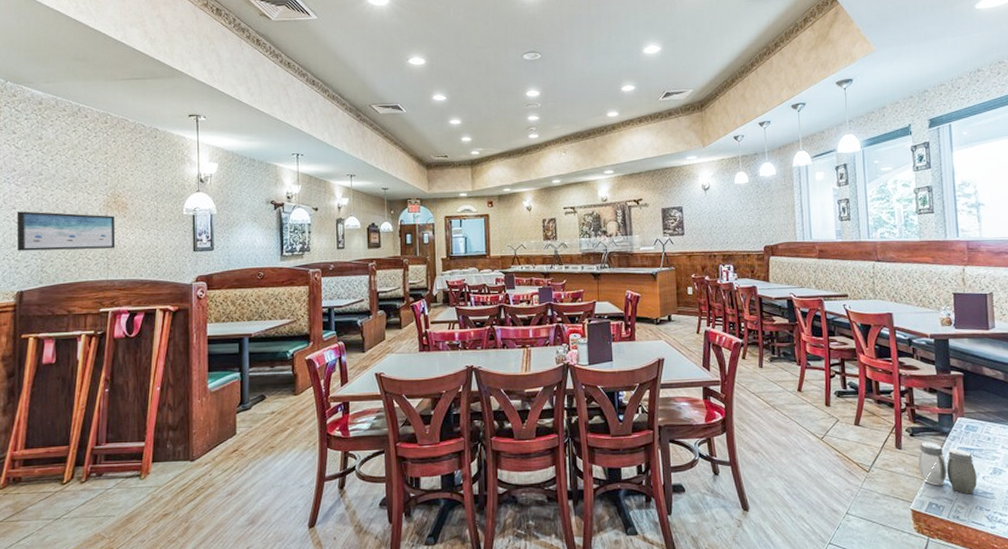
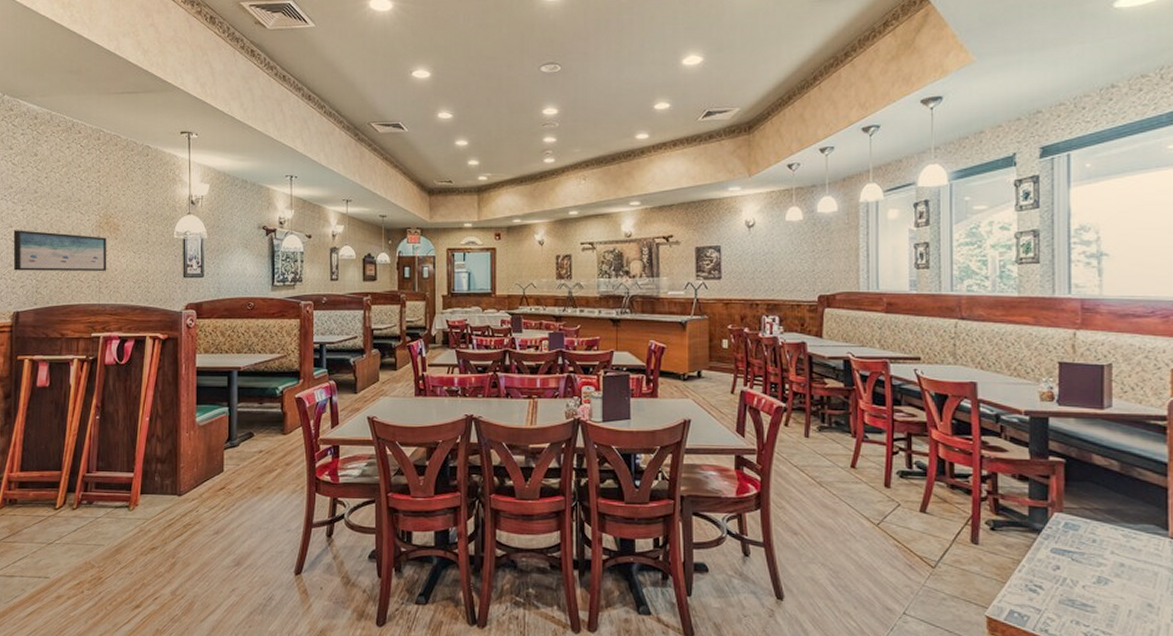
salt and pepper shaker: present [918,442,977,494] -> none [999,538,1074,605]

